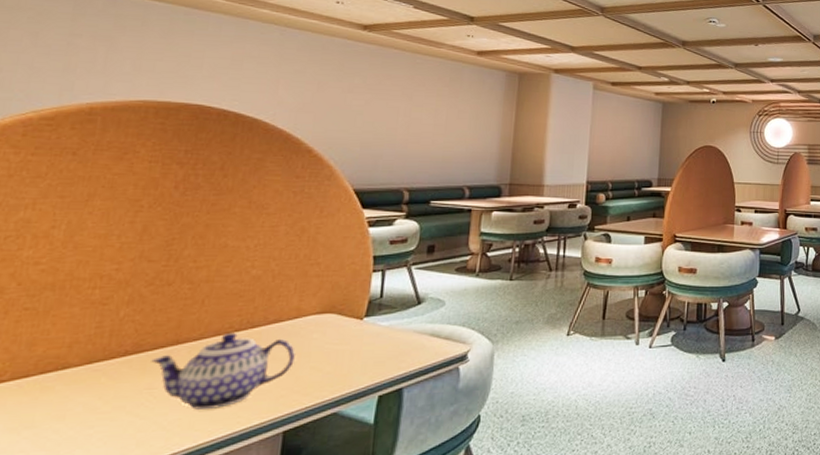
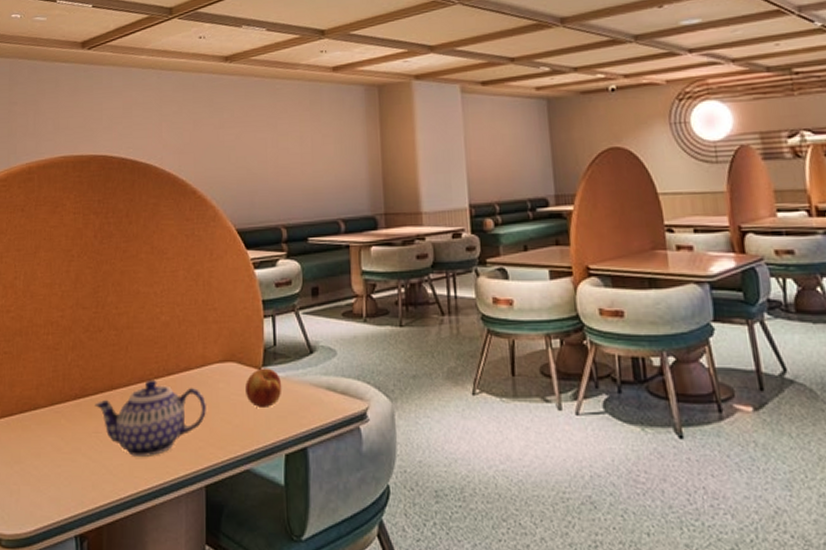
fruit: none [342,318,384,356] -> present [246,368,282,409]

